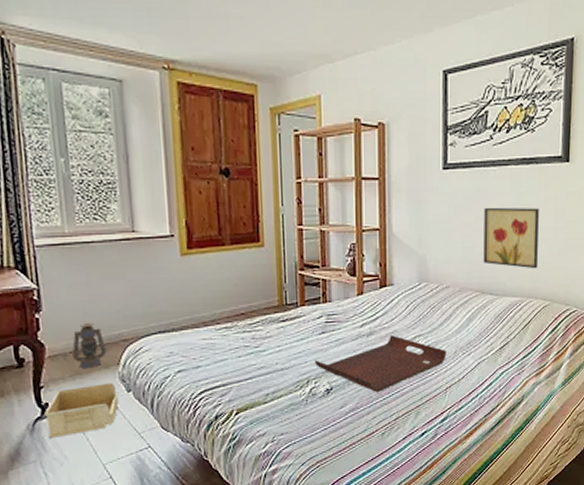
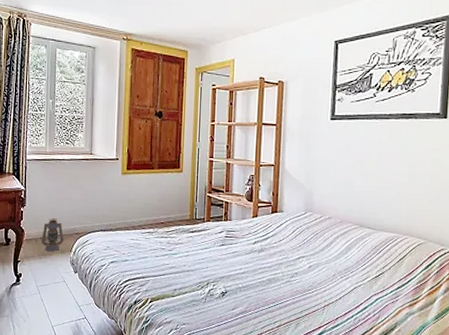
storage bin: present [44,383,119,438] -> none [18,264,68,300]
serving tray: present [315,335,447,392] -> none [214,253,326,301]
wall art: present [483,207,539,269] -> none [363,153,417,210]

